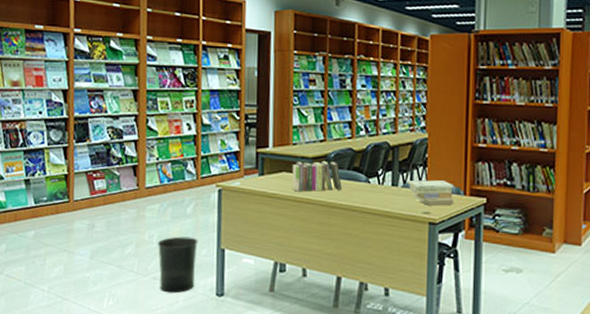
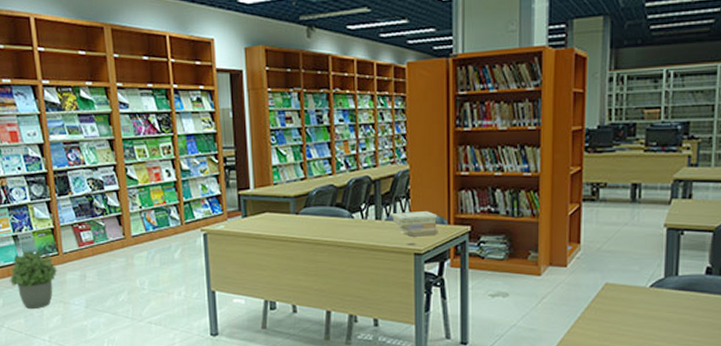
potted plant: none [15,195,66,256] -> present [9,250,58,308]
waste bin: present [157,236,198,293] -> none [149,281,189,336]
books: present [292,160,342,192] -> none [274,198,326,231]

